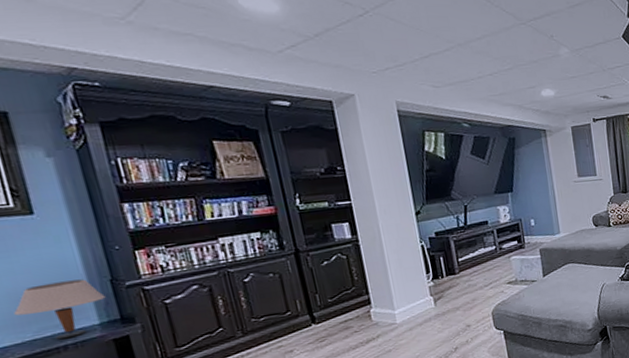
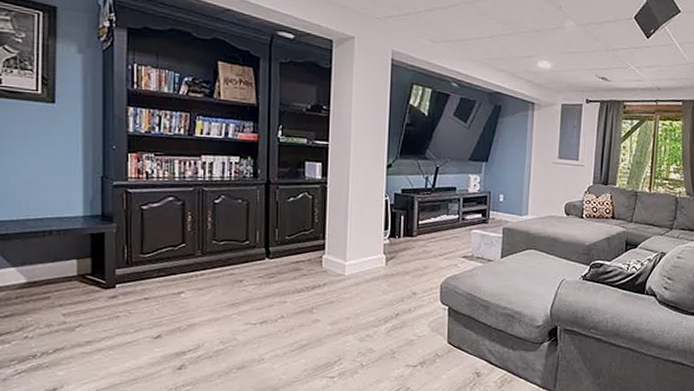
table lamp: present [14,279,106,340] -> none [18,169,94,225]

